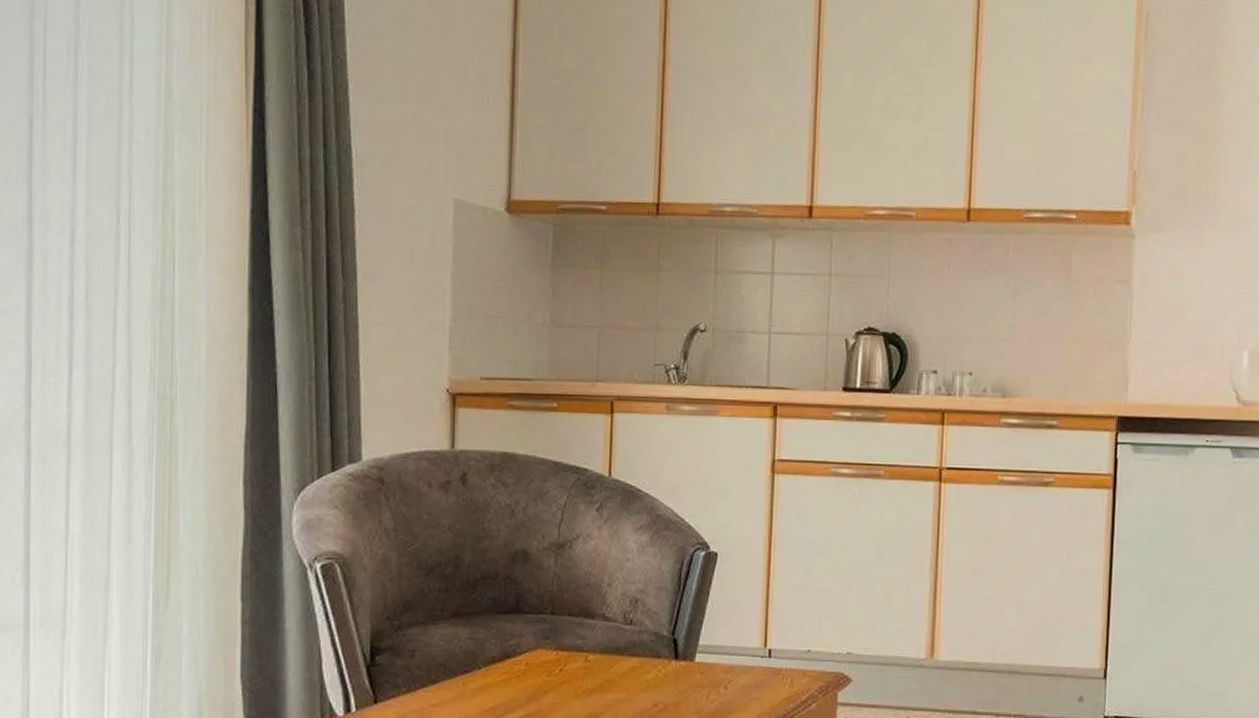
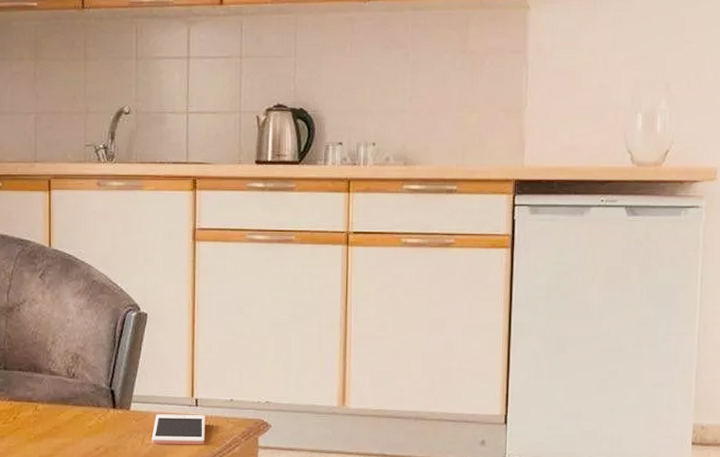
cell phone: none [717,666,779,701] -> present [151,414,205,445]

